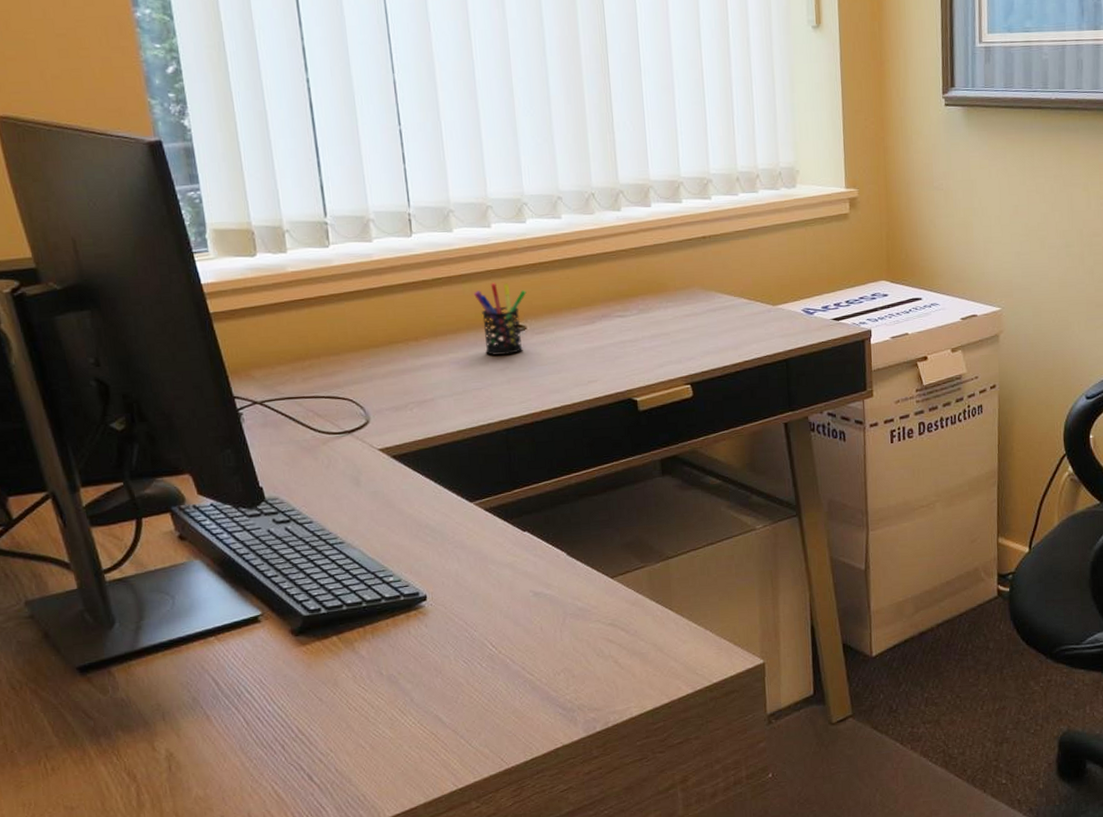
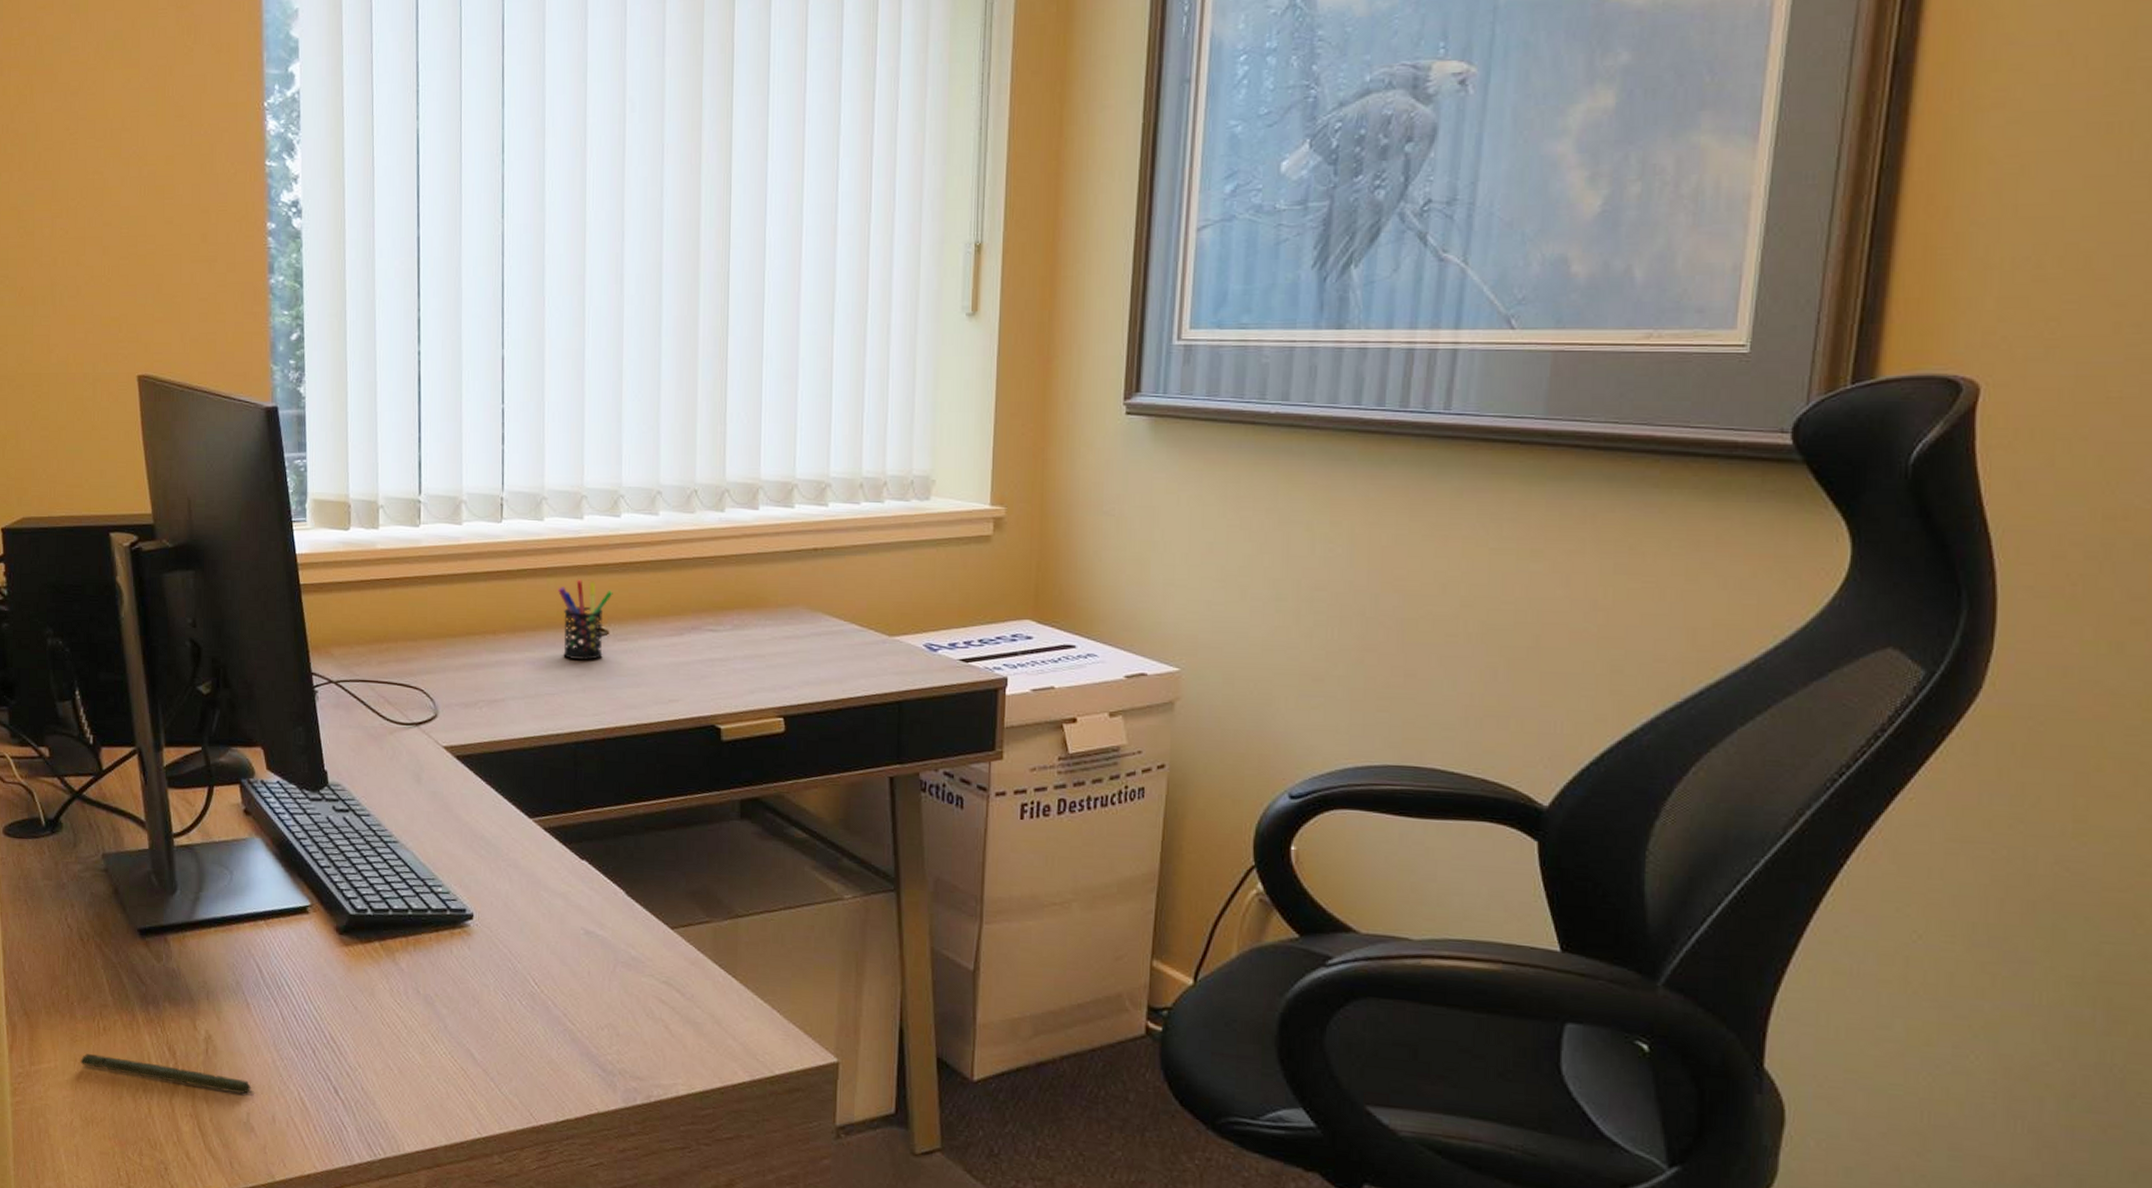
pen: none [30,786,227,809] -> present [81,1054,255,1095]

